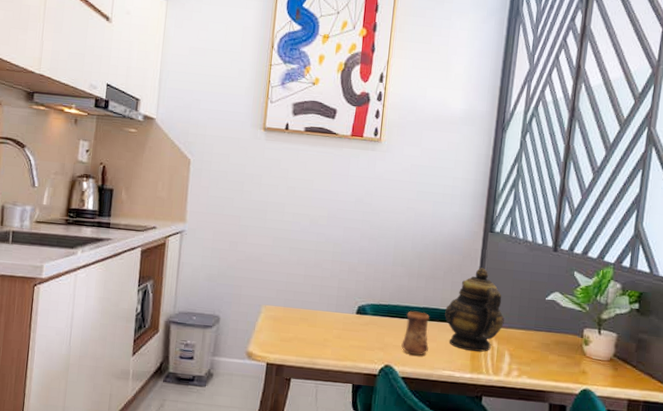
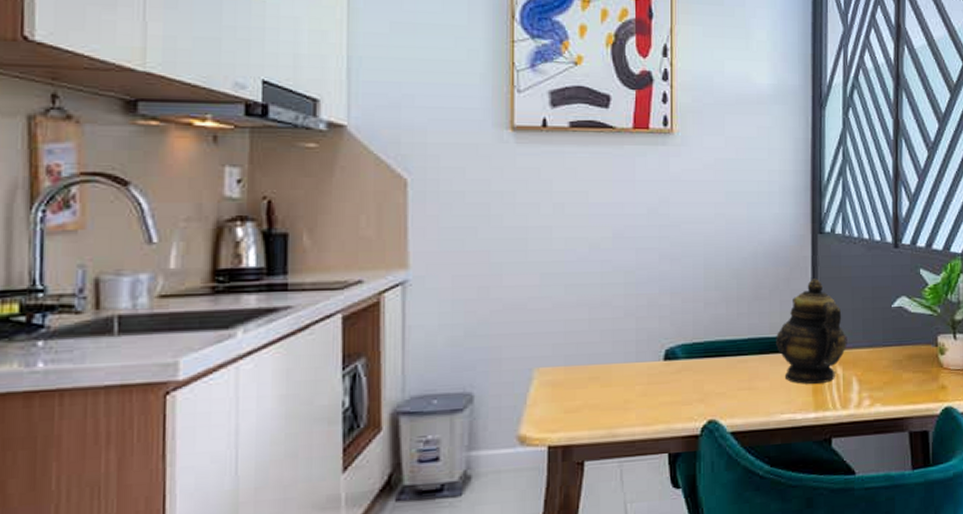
cup: present [401,310,429,356] -> none [726,344,760,402]

